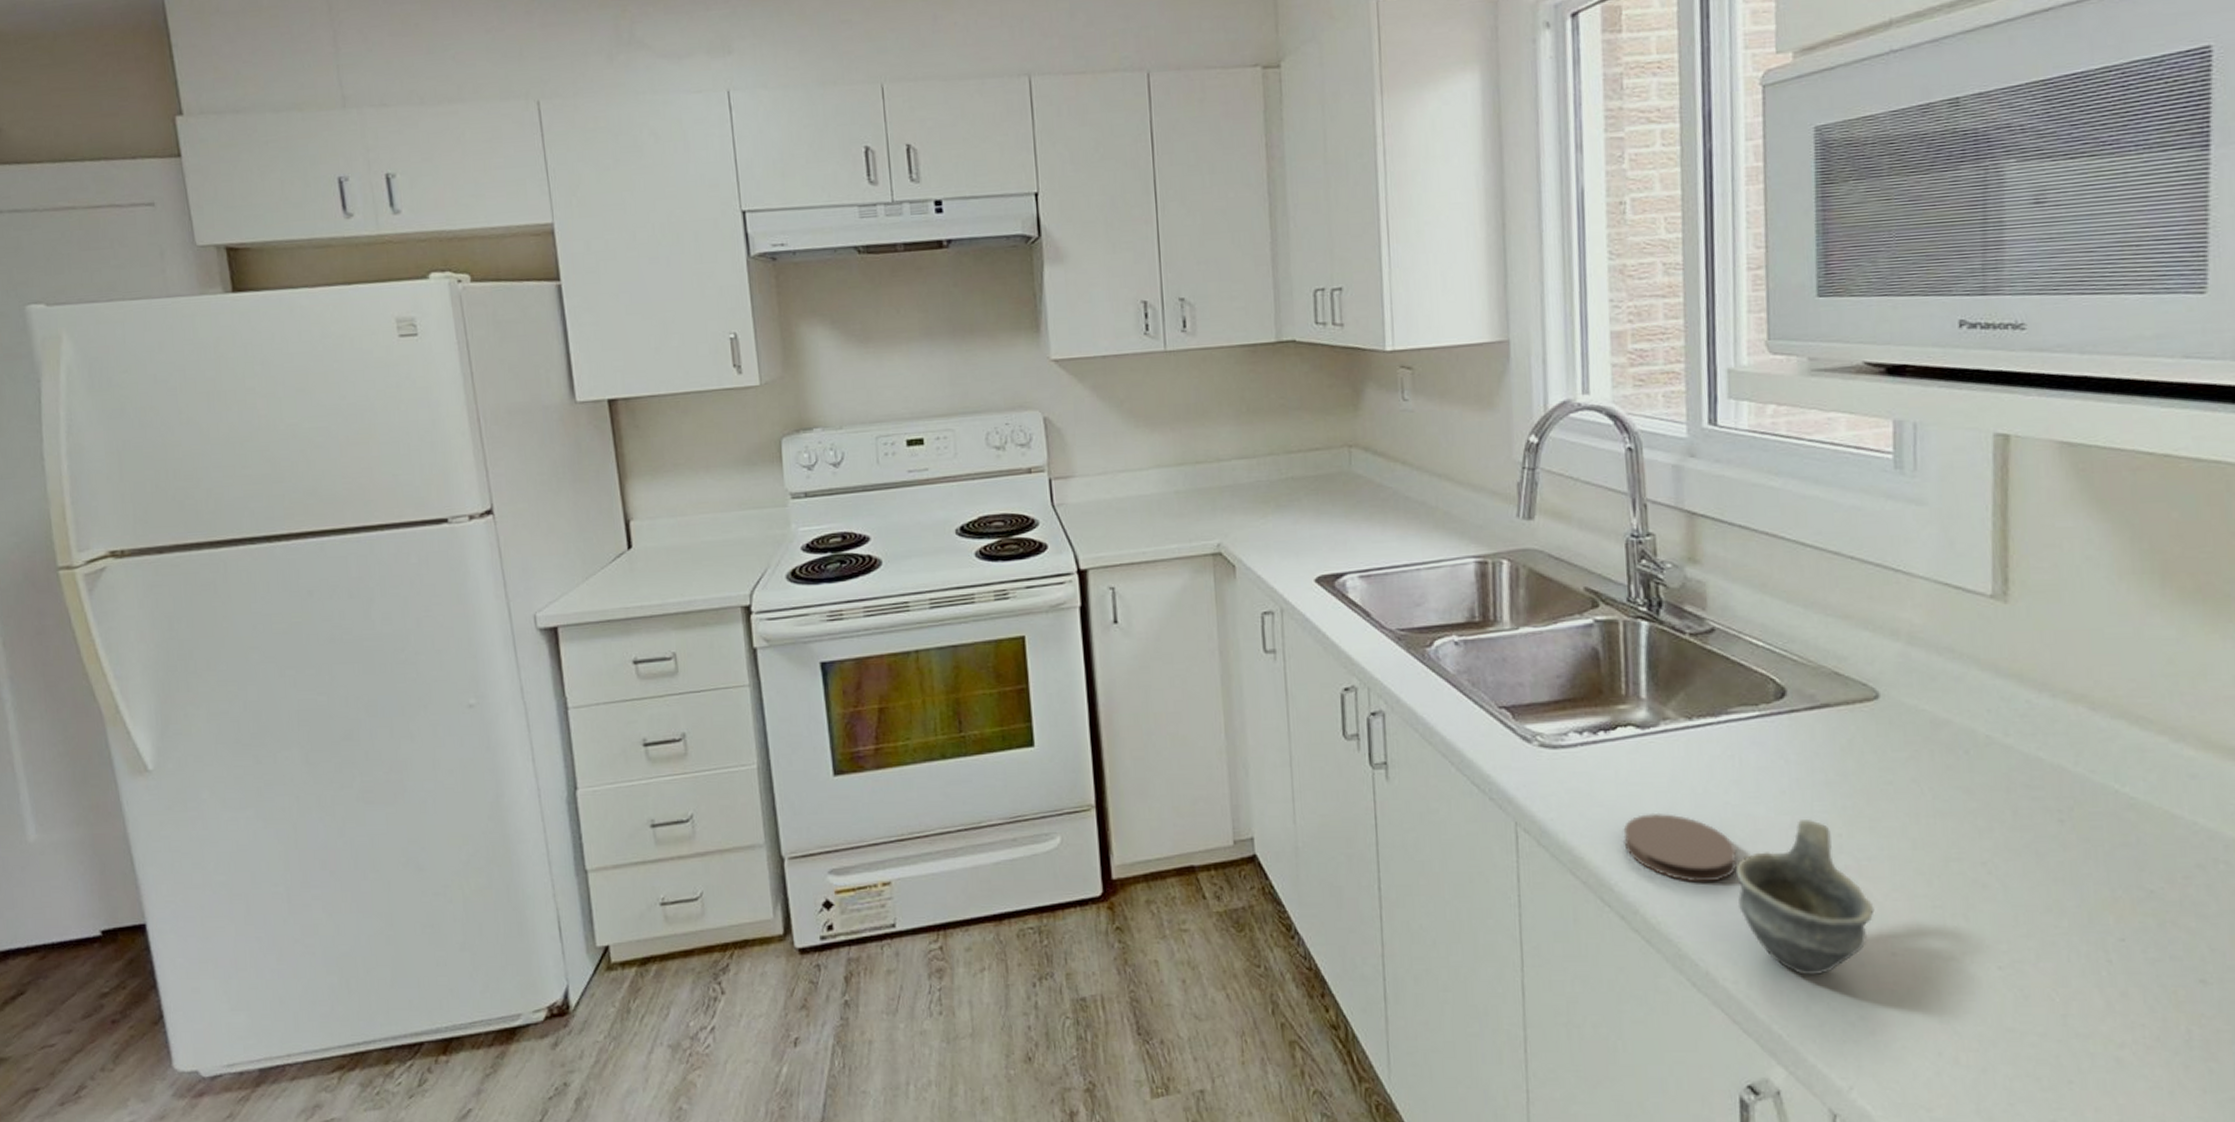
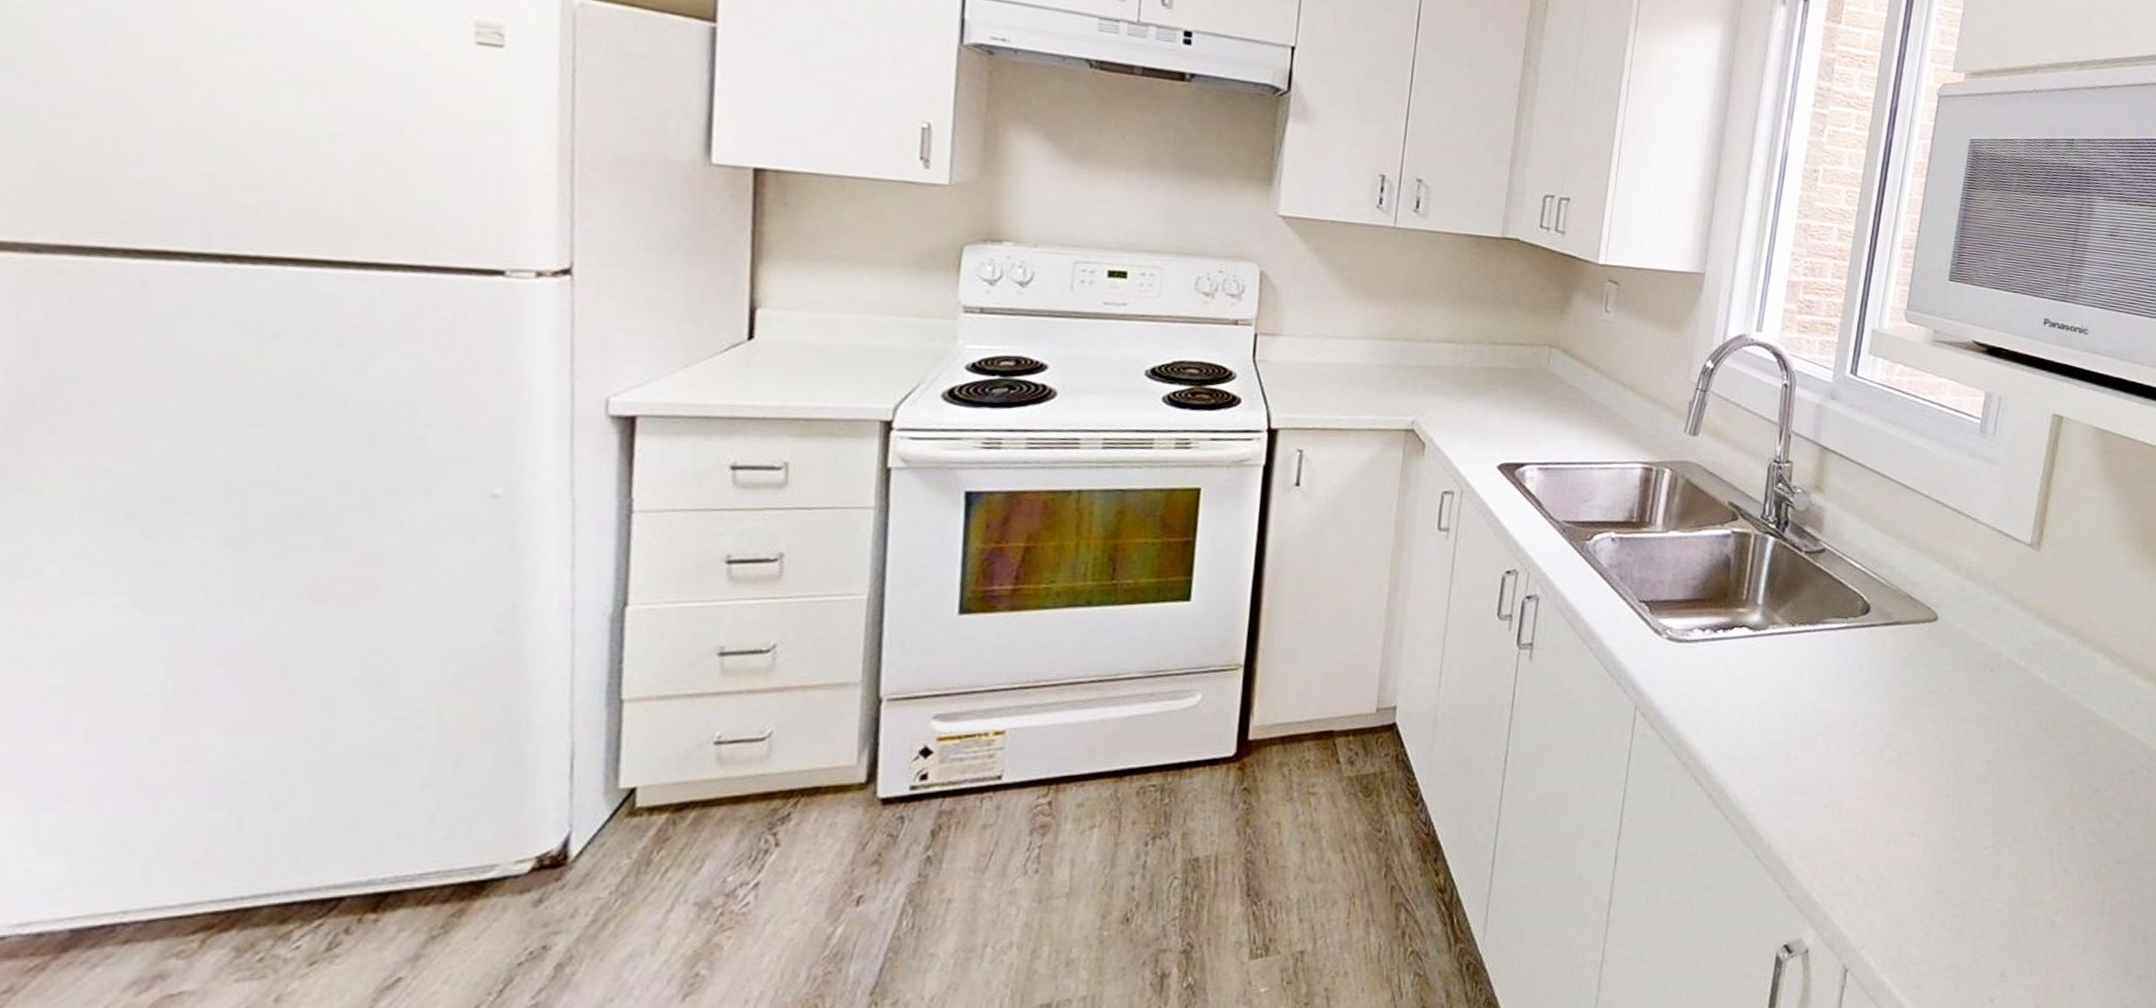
coaster: present [1623,812,1737,883] -> none [1722,705,1810,768]
cup: present [1735,820,1875,976] -> none [1802,718,1905,851]

